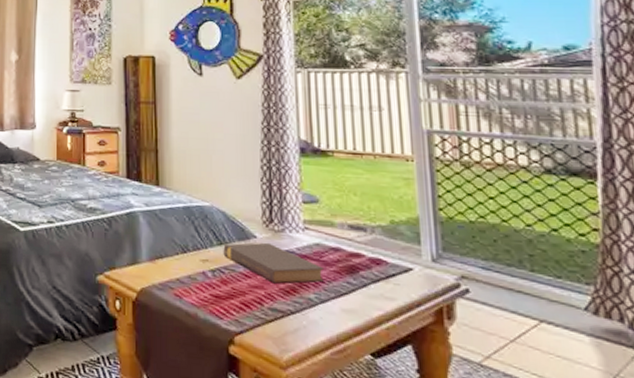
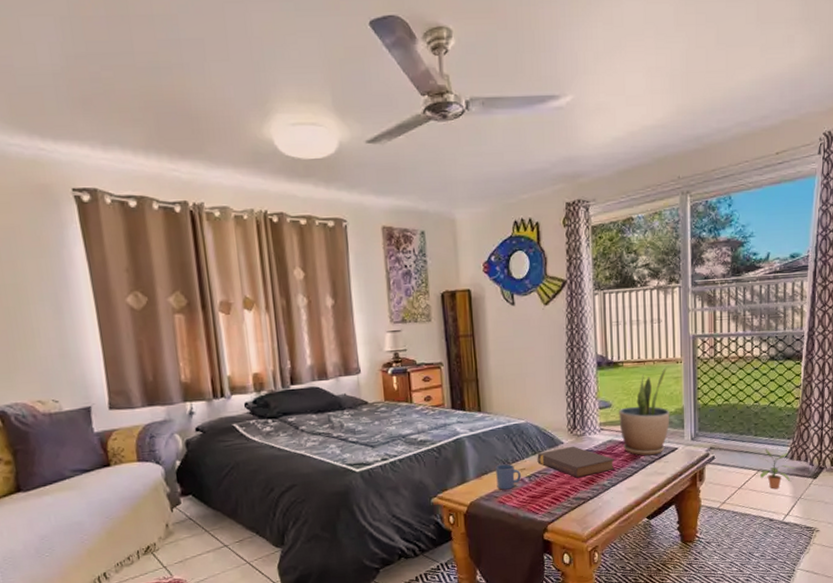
mug: none [173,250,203,283] -> present [496,464,521,491]
potted plant: none [329,164,400,273] -> present [619,366,670,456]
potted plant: none [537,292,603,355] -> present [756,448,795,489]

